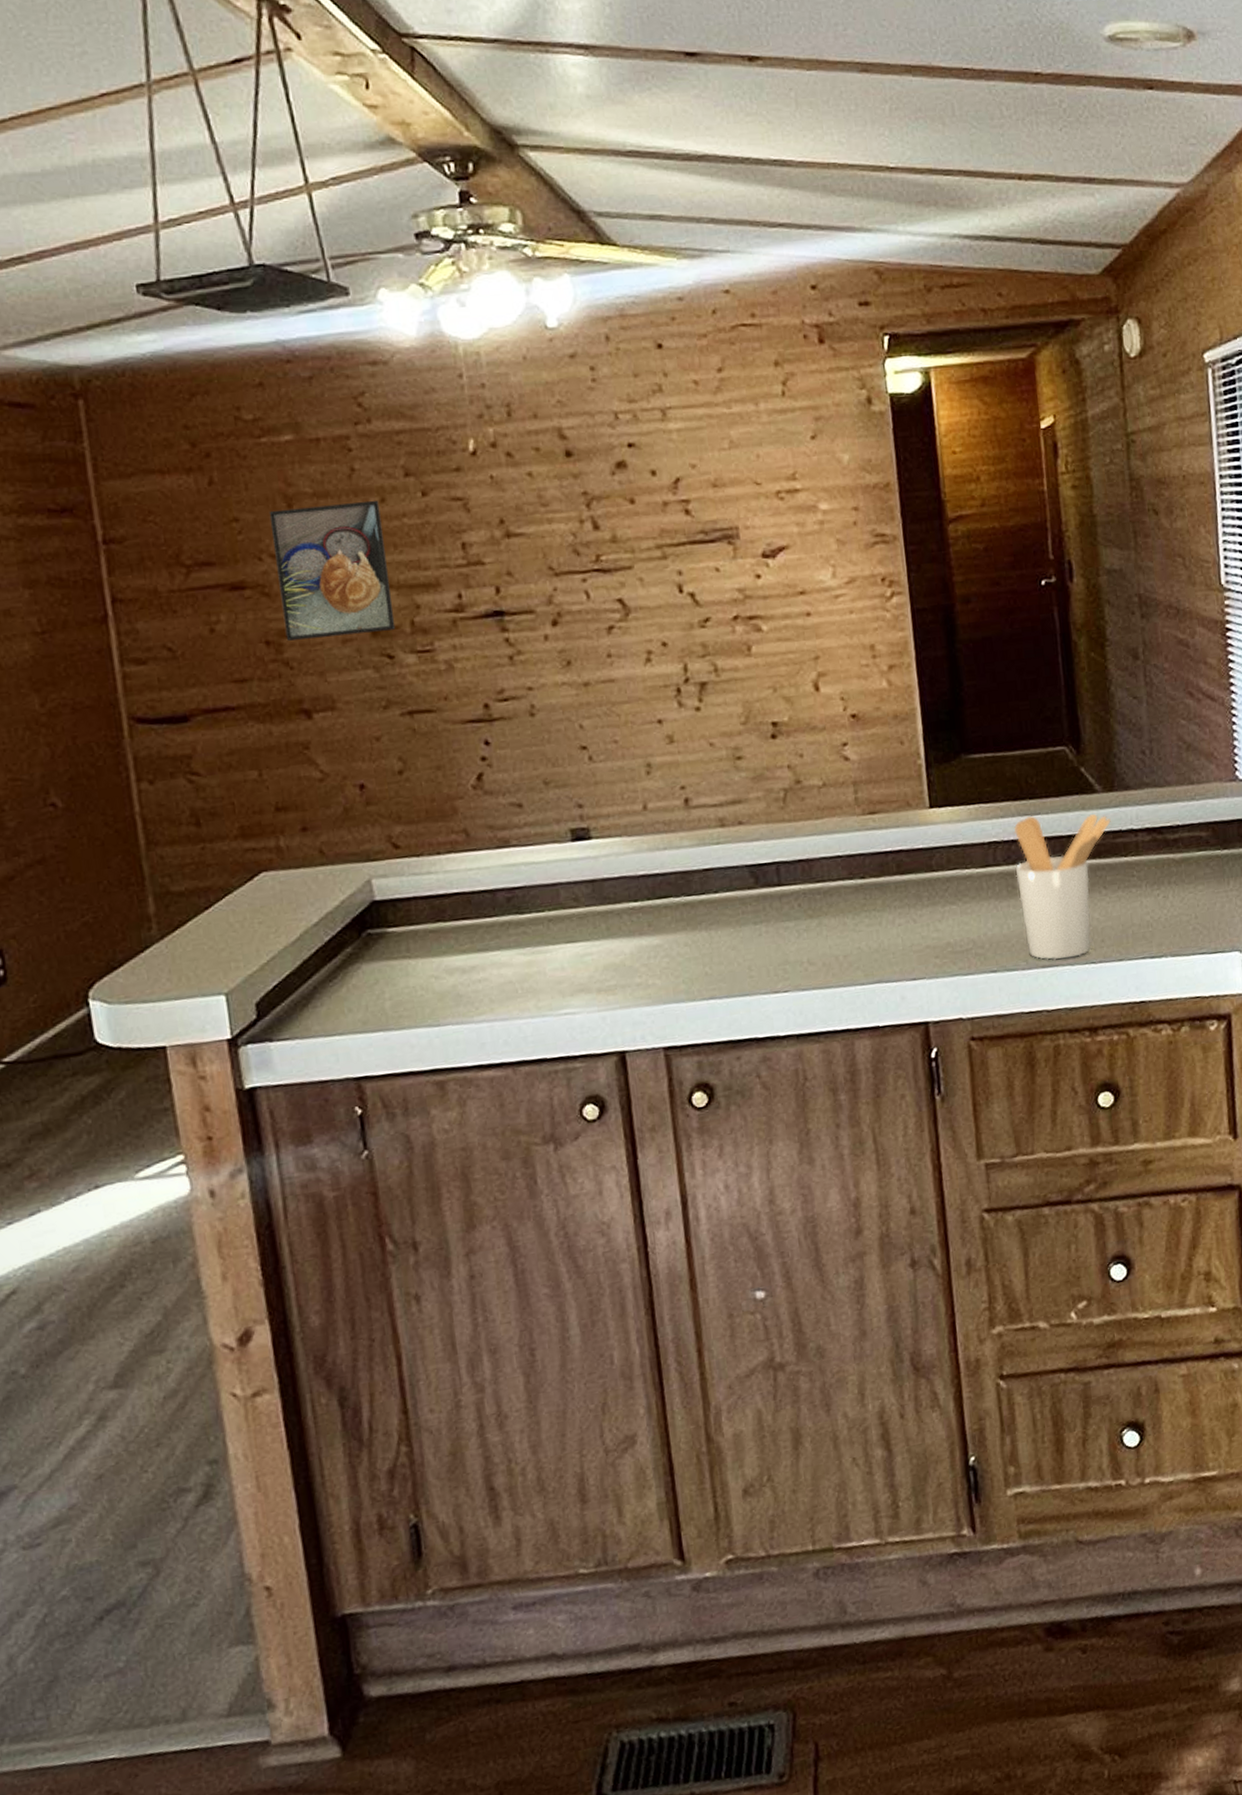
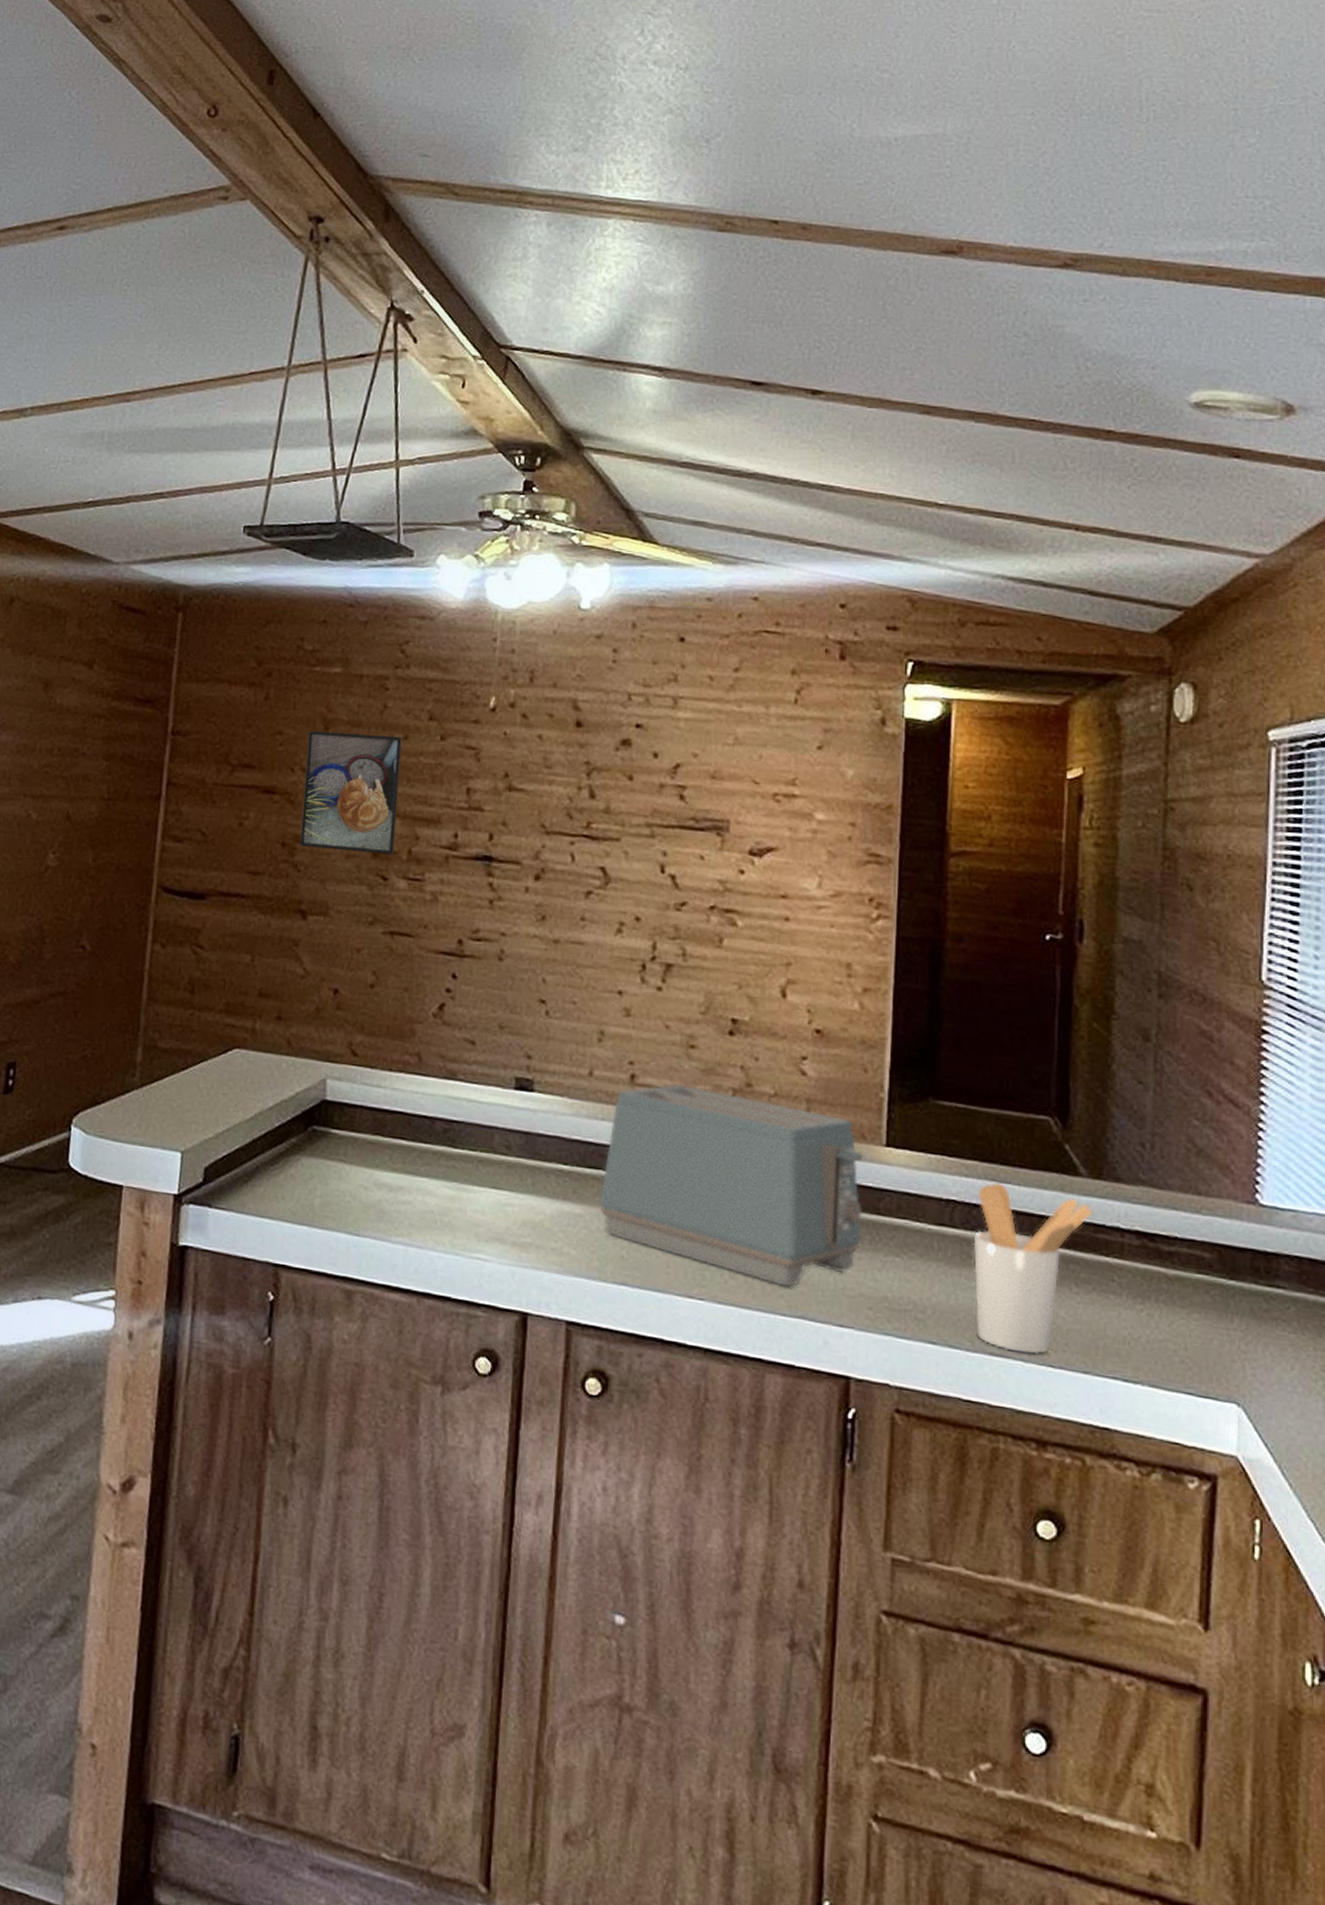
toaster: none [673,791,920,960] -> present [599,1084,864,1288]

